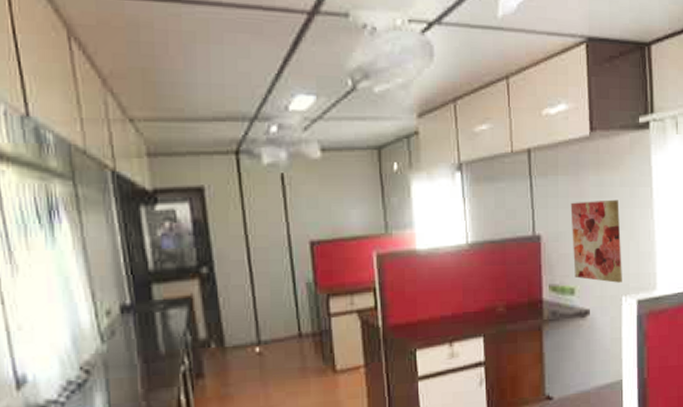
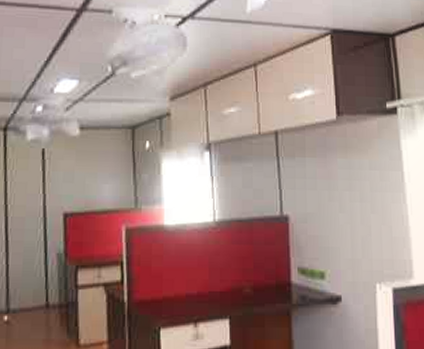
wall art: present [570,199,622,283] -> none [318,182,376,269]

